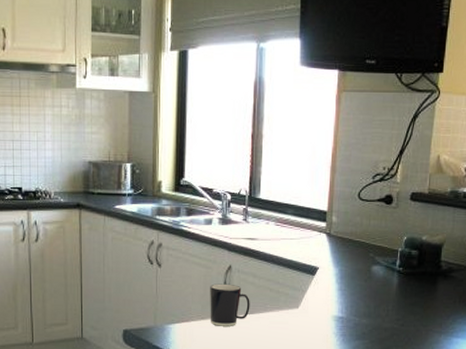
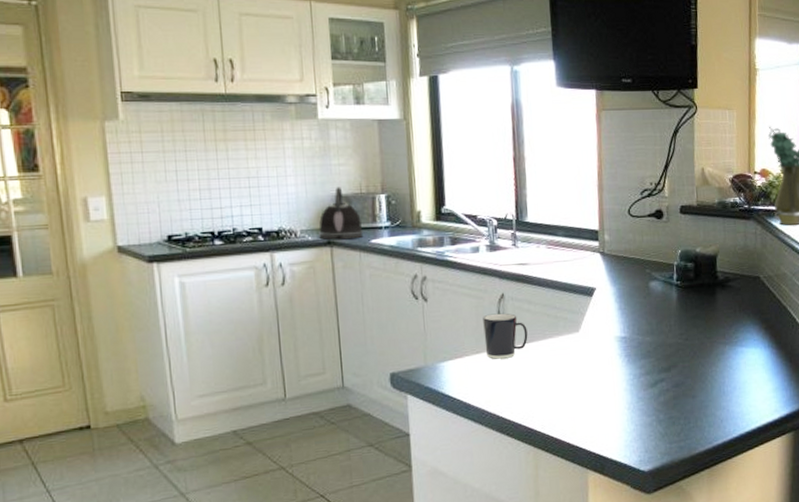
kettle: none [70,154,109,204] -> present [319,187,364,240]

